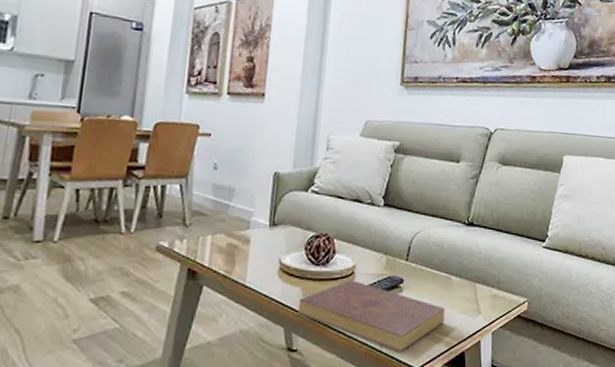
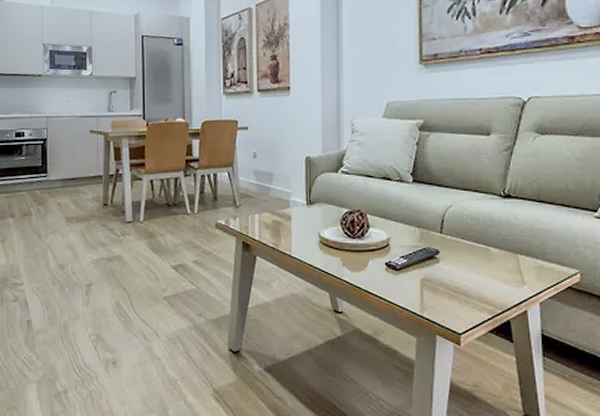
decorative book: present [298,280,445,352] -> none [340,252,486,318]

